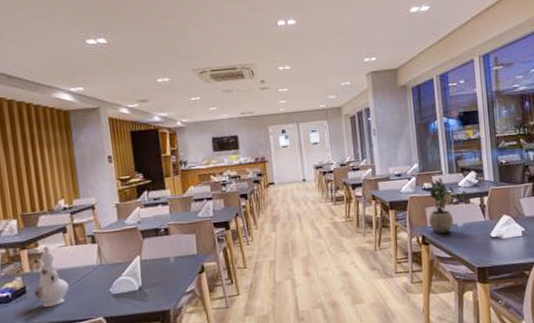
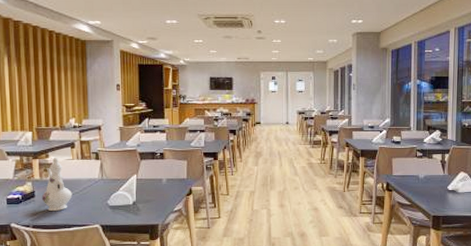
potted plant: present [427,177,466,234] -> none [394,132,430,183]

